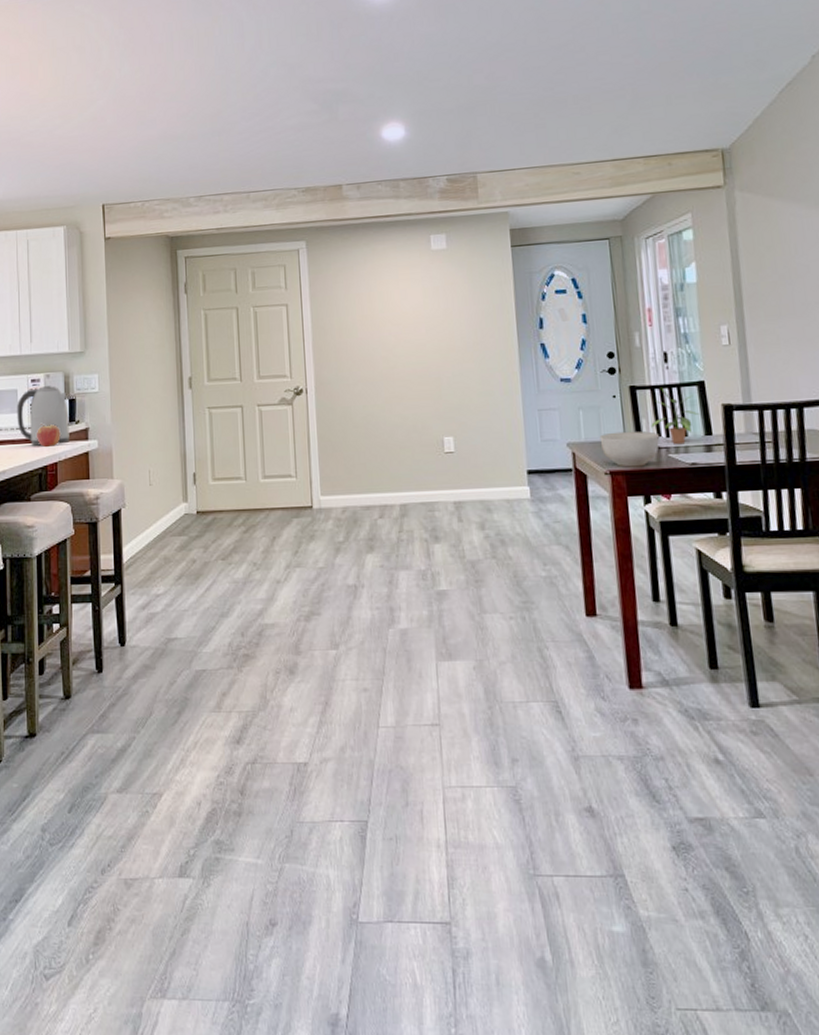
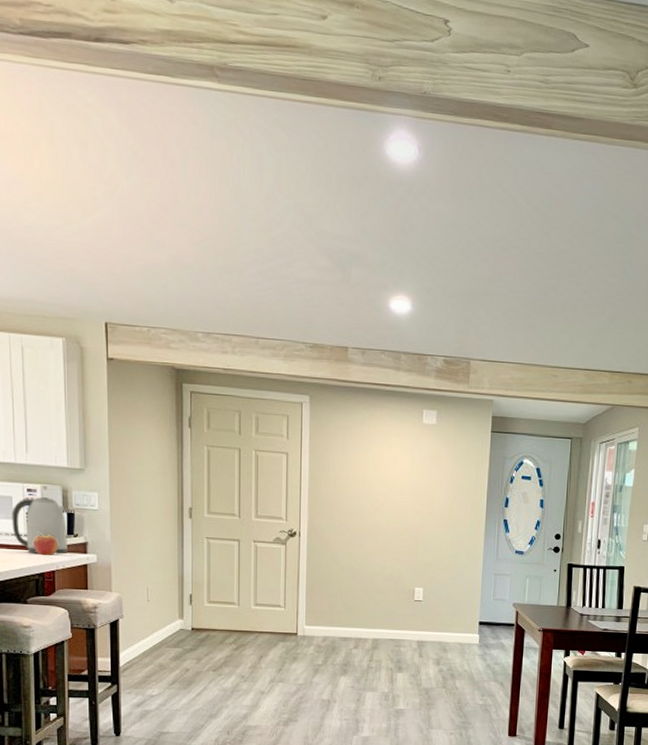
bowl: present [599,431,660,468] -> none [539,598,585,628]
potted plant: present [651,388,700,445] -> none [579,568,617,614]

